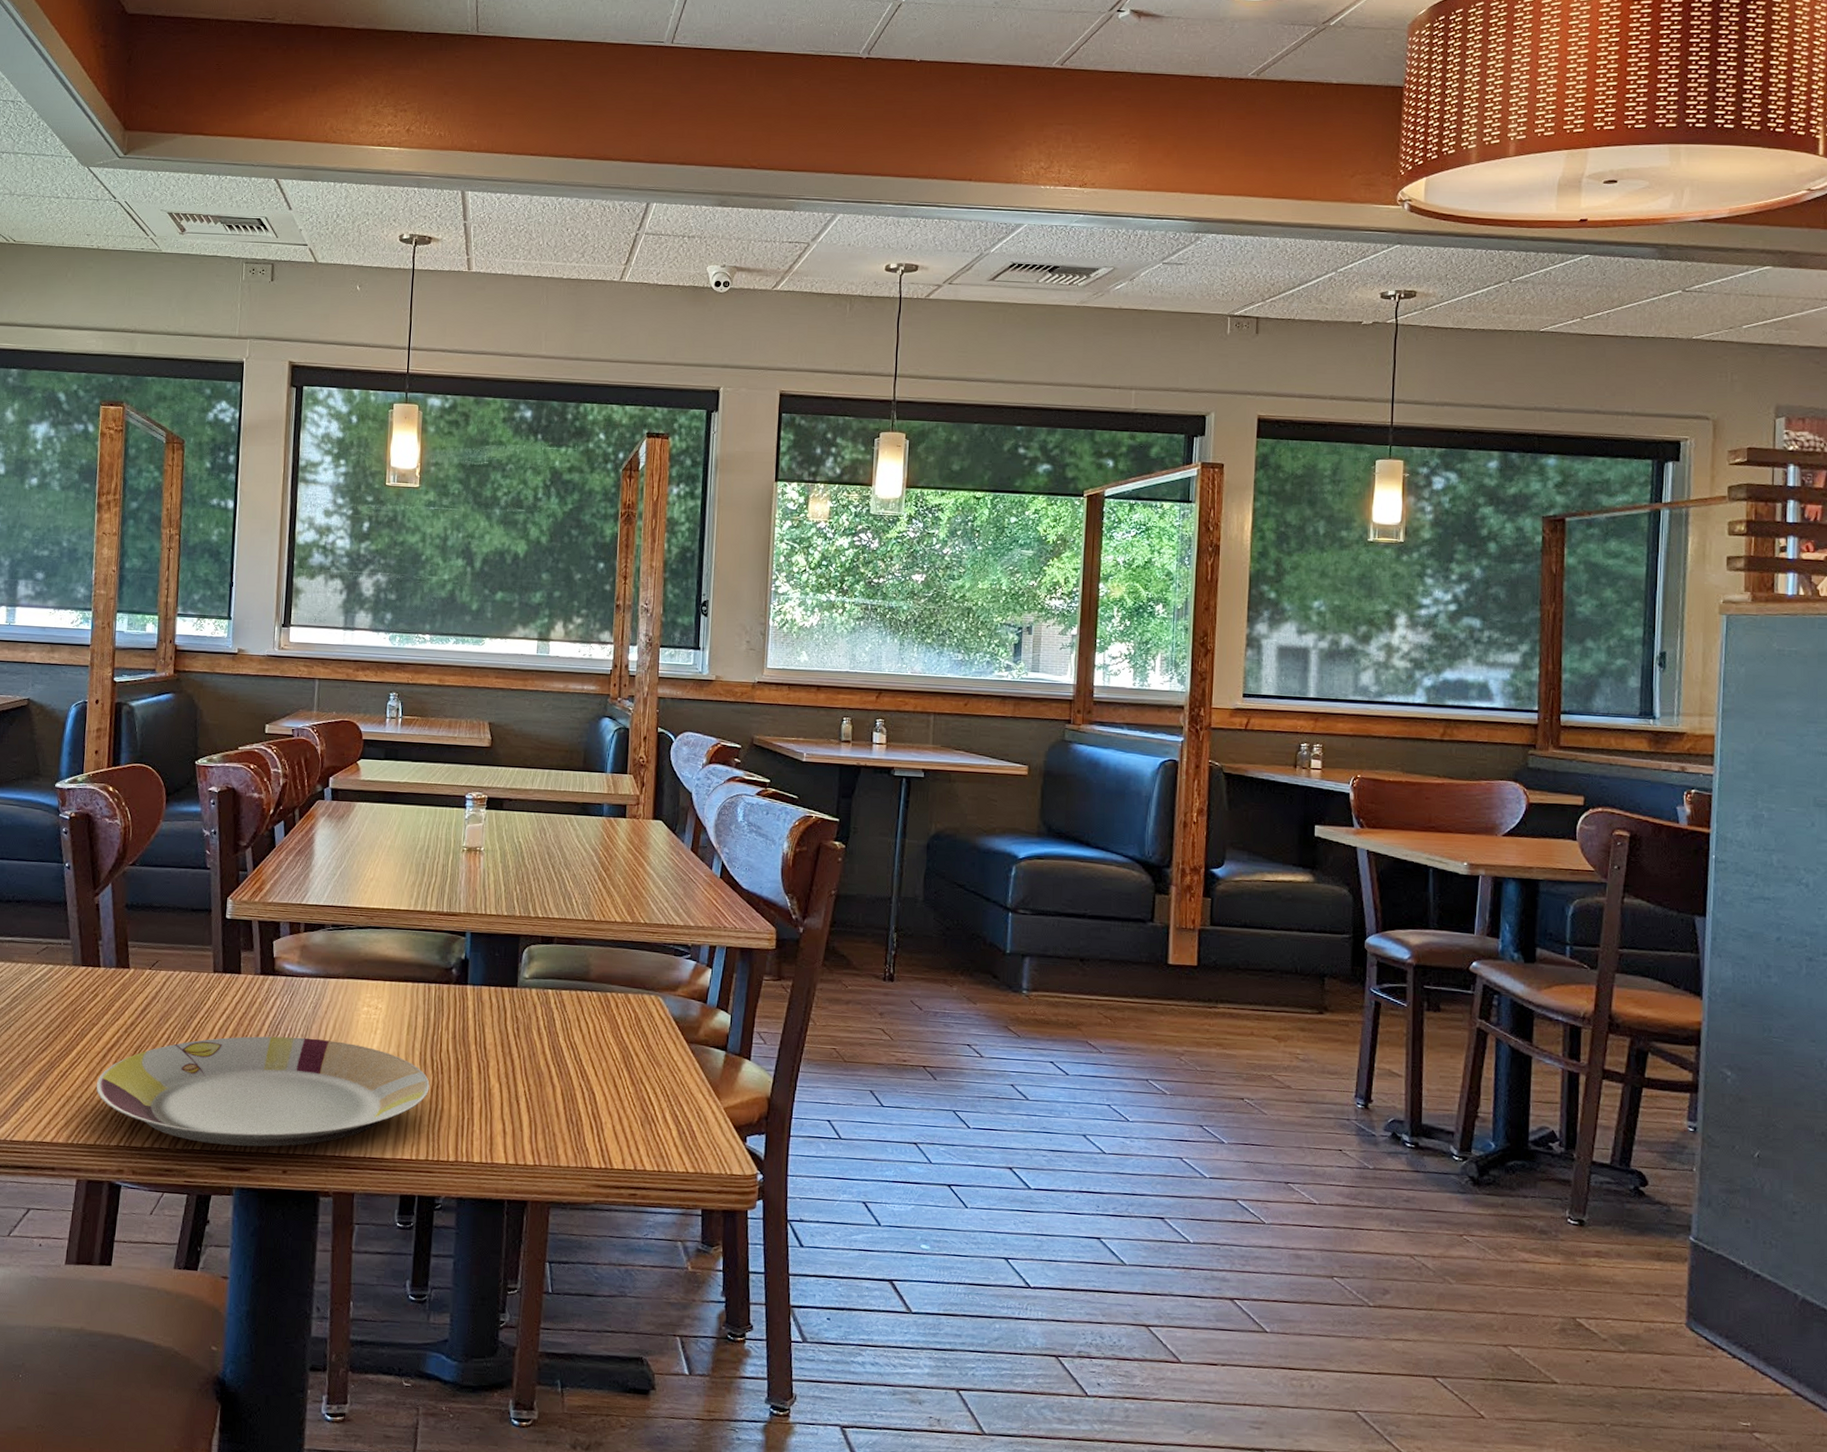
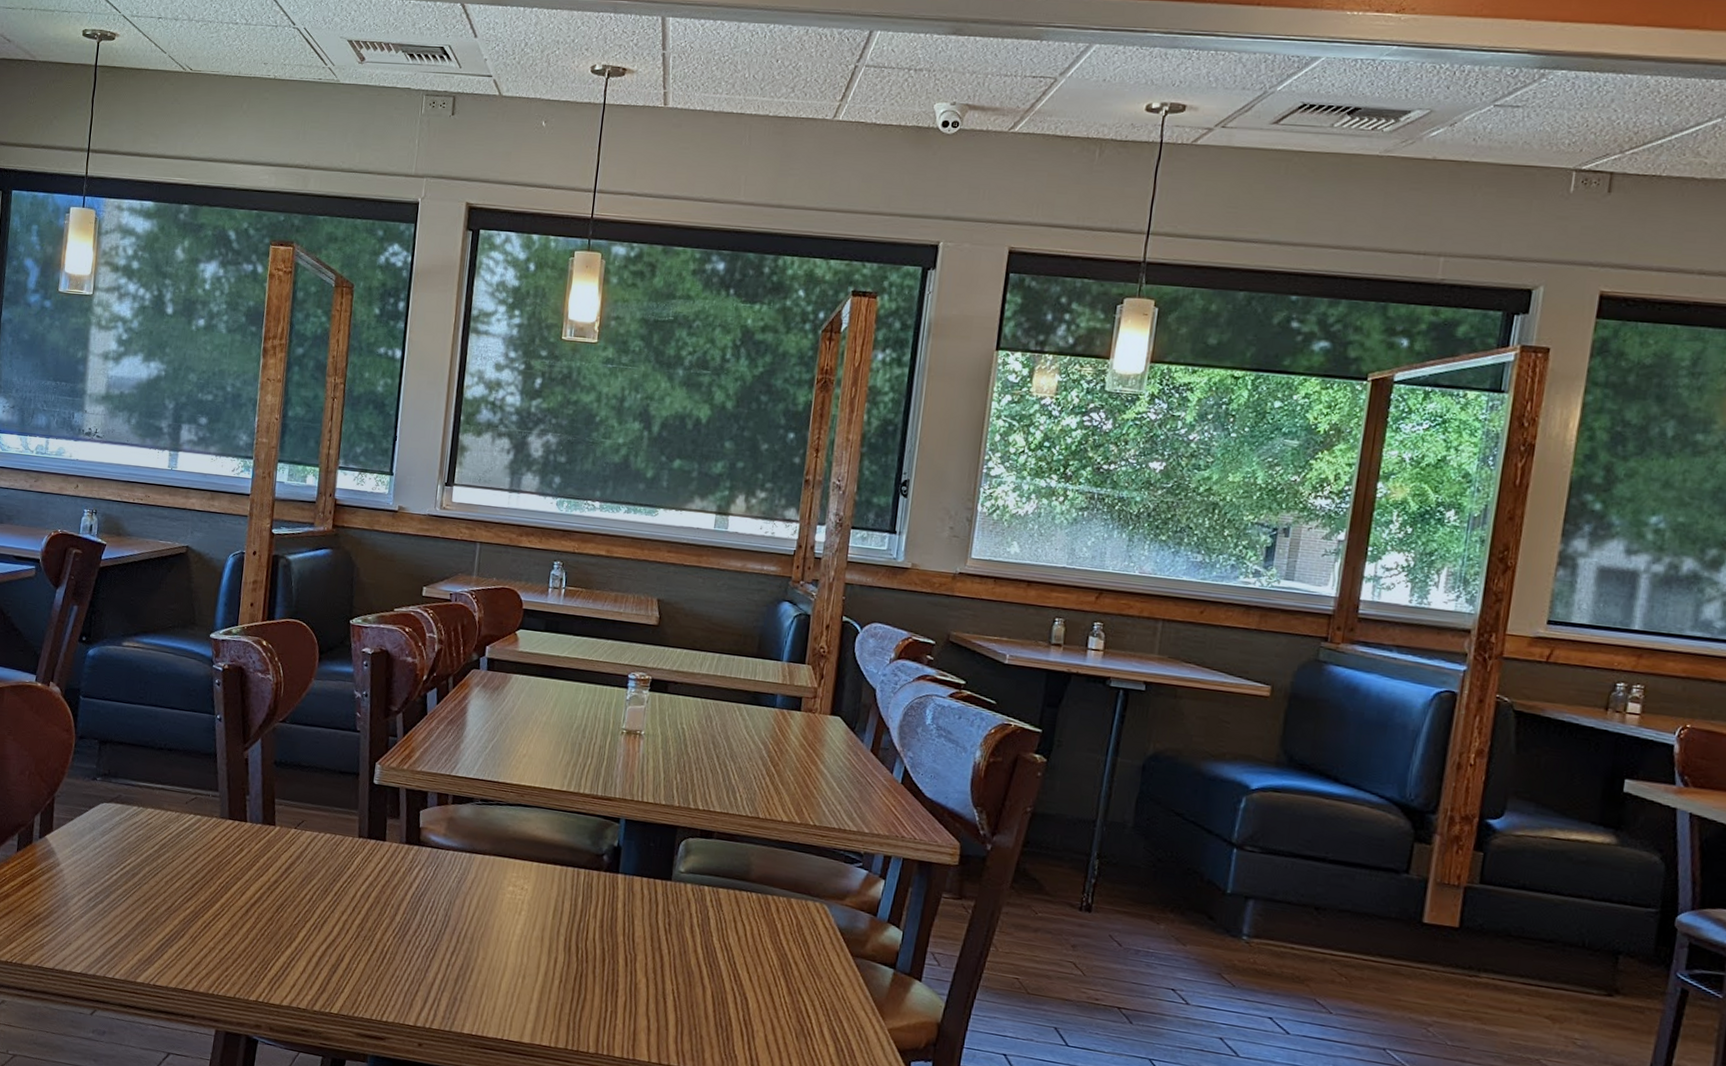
plate: present [96,1036,430,1147] -> none [237,904,573,1020]

